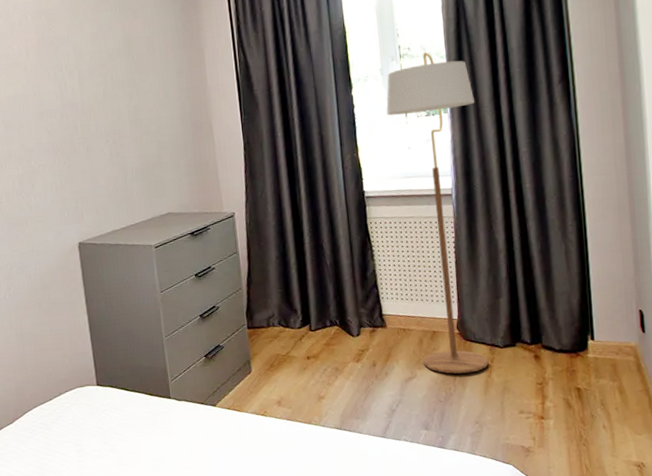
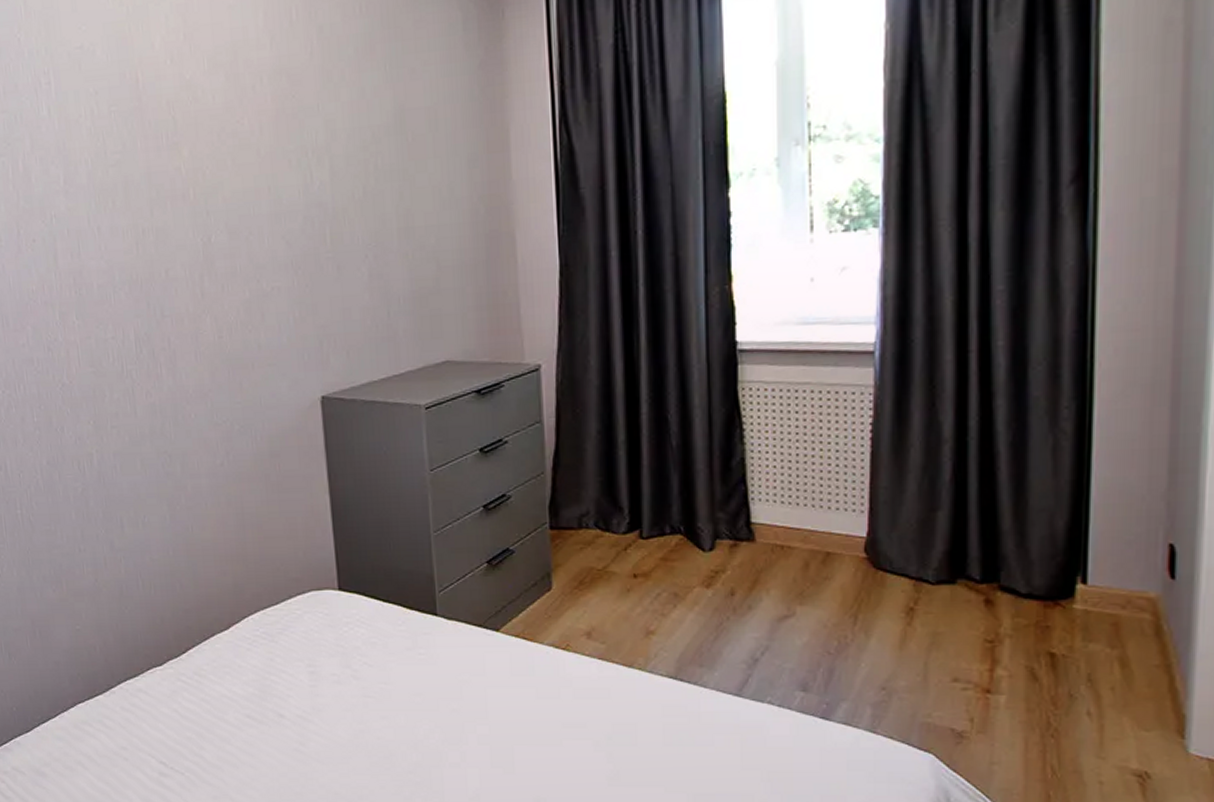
floor lamp: present [386,52,489,374] -> none [780,132,926,617]

